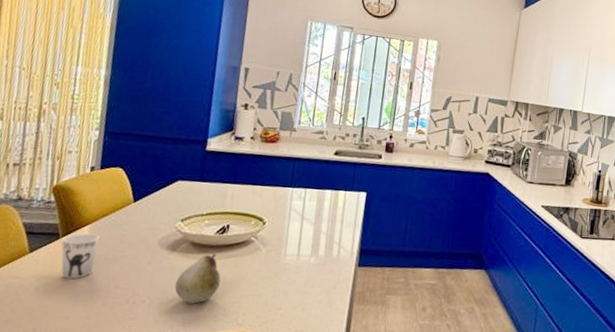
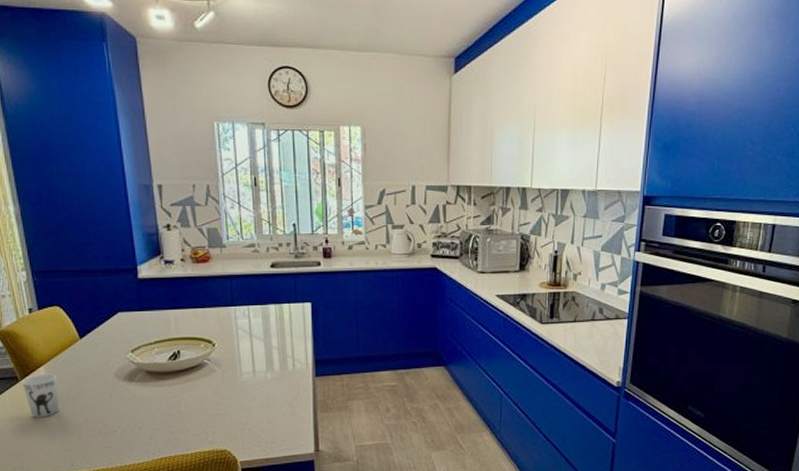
fruit: present [174,253,221,304] -> none [141,379,184,428]

